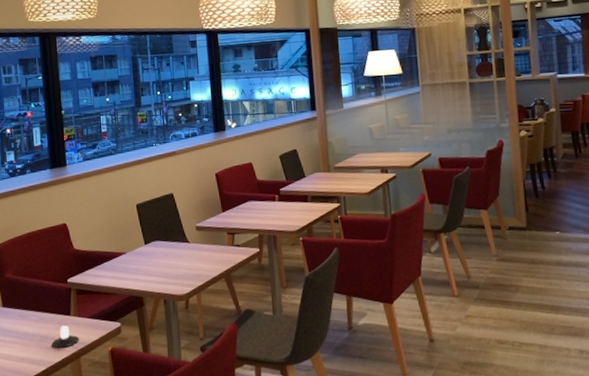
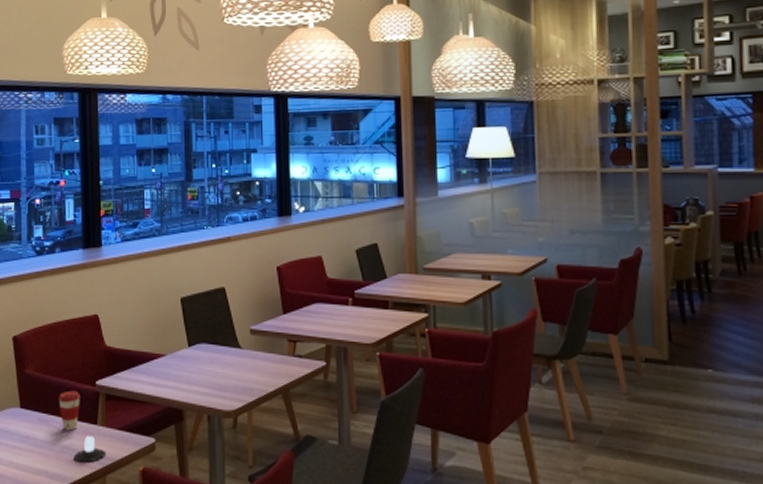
coffee cup: none [35,288,55,323] -> present [58,390,80,431]

